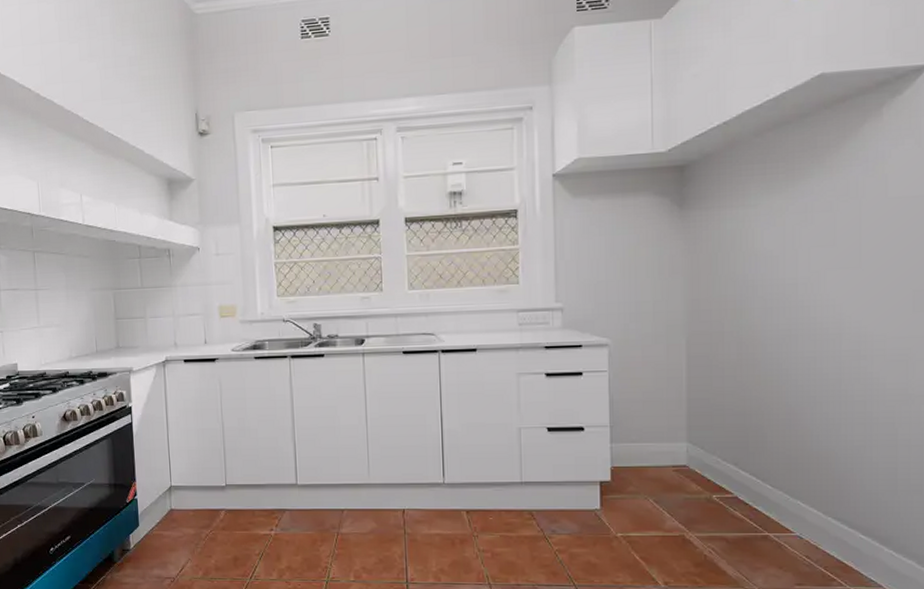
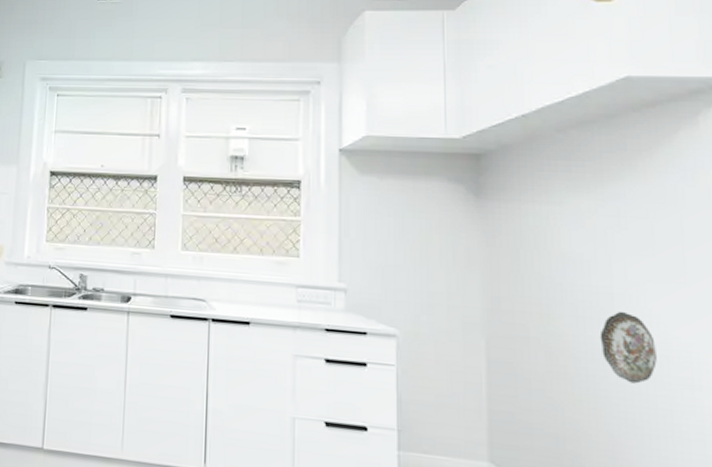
decorative plate: none [784,298,831,361] -> present [599,311,657,384]

